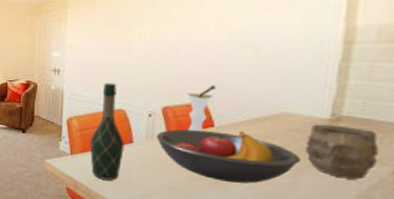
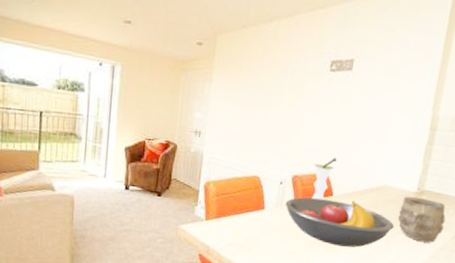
wine bottle: present [89,83,125,181] -> none [224,148,257,246]

